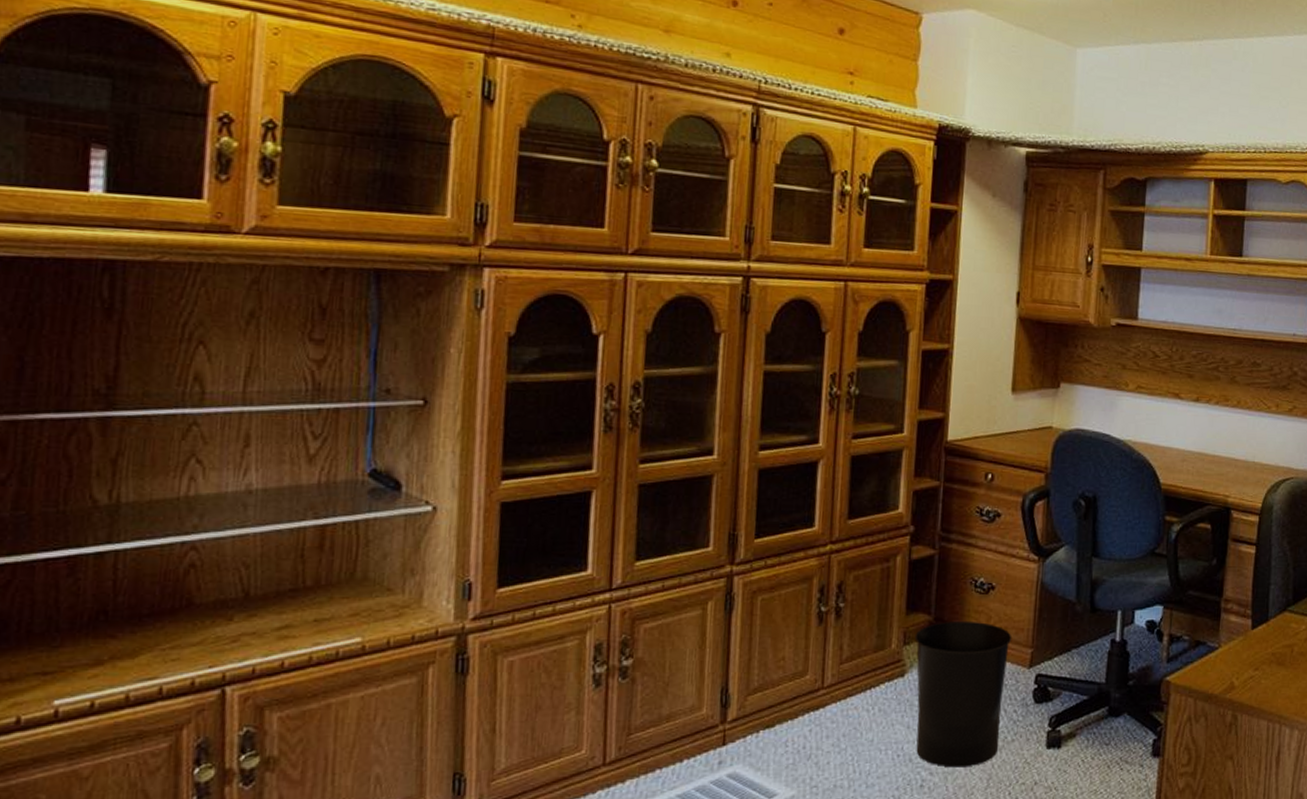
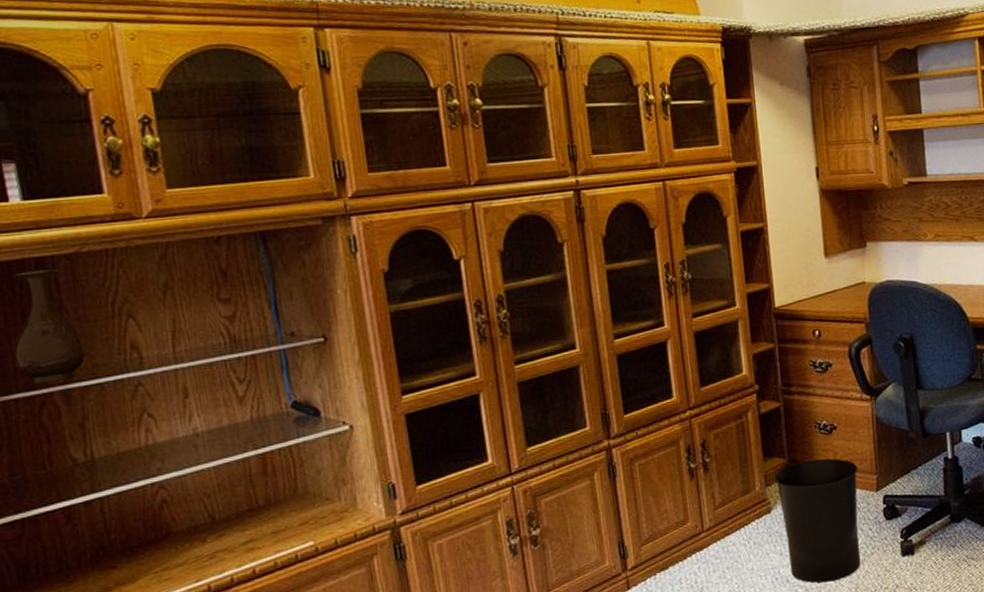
vase: none [48,273,142,407] -> present [11,269,87,385]

